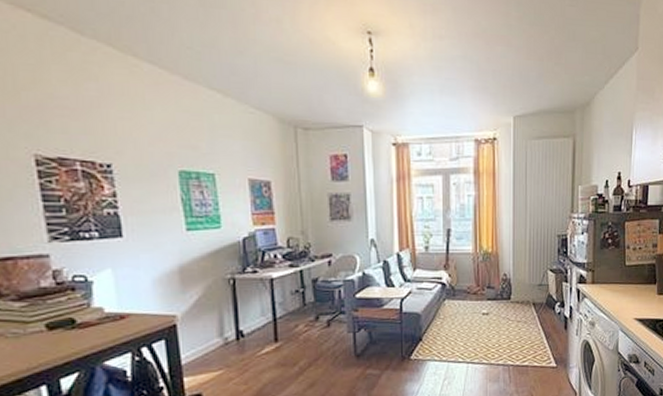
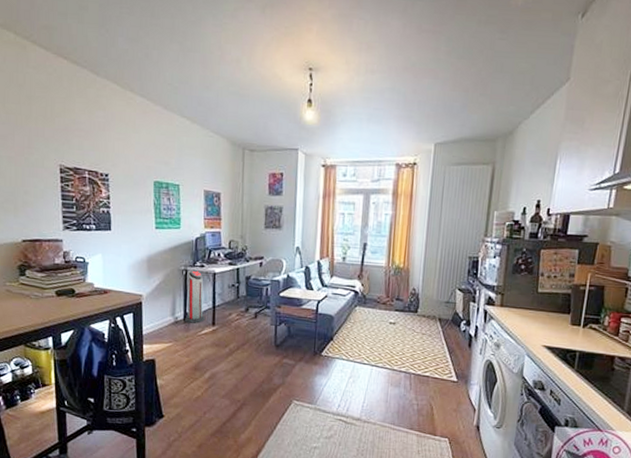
air purifier: none [235,278,265,343] -> present [185,270,206,324]

